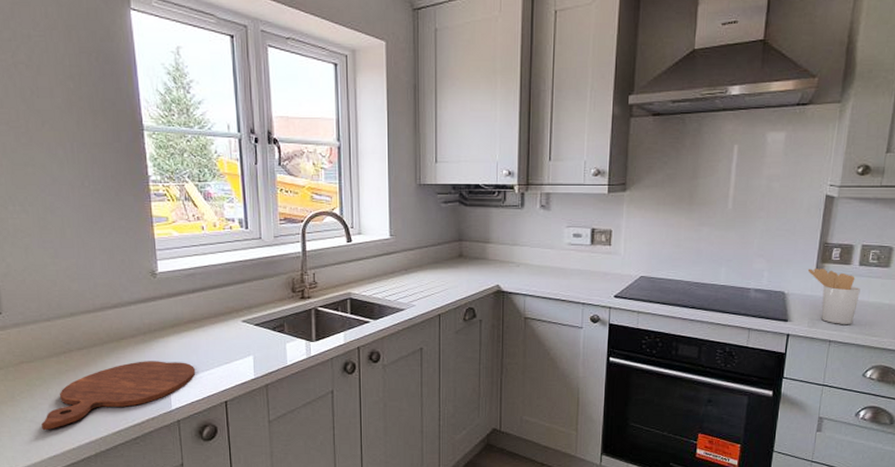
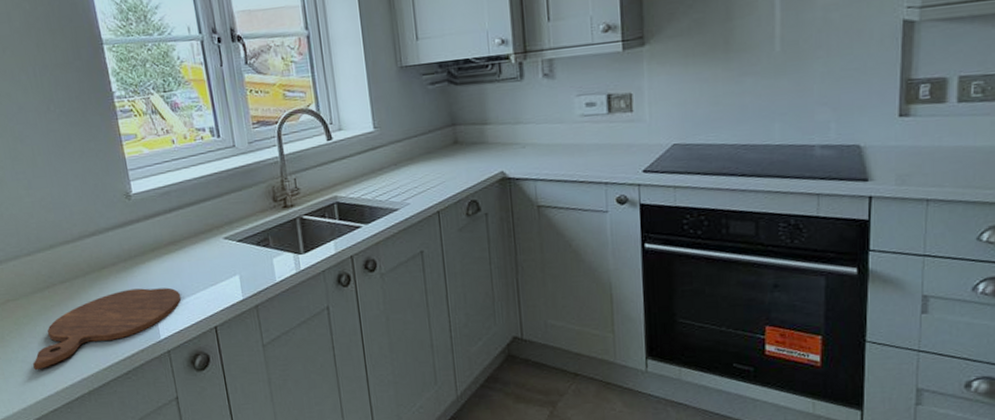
utensil holder: present [807,268,861,324] -> none [888,111,963,179]

